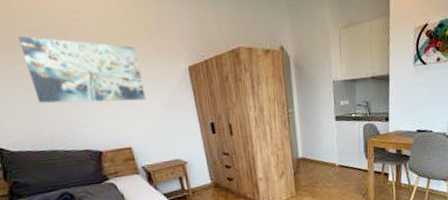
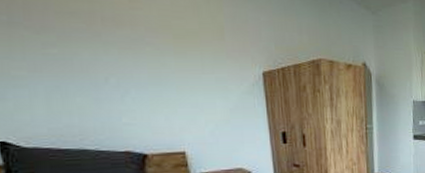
wall art: present [18,36,146,104] -> none [55,17,210,103]

